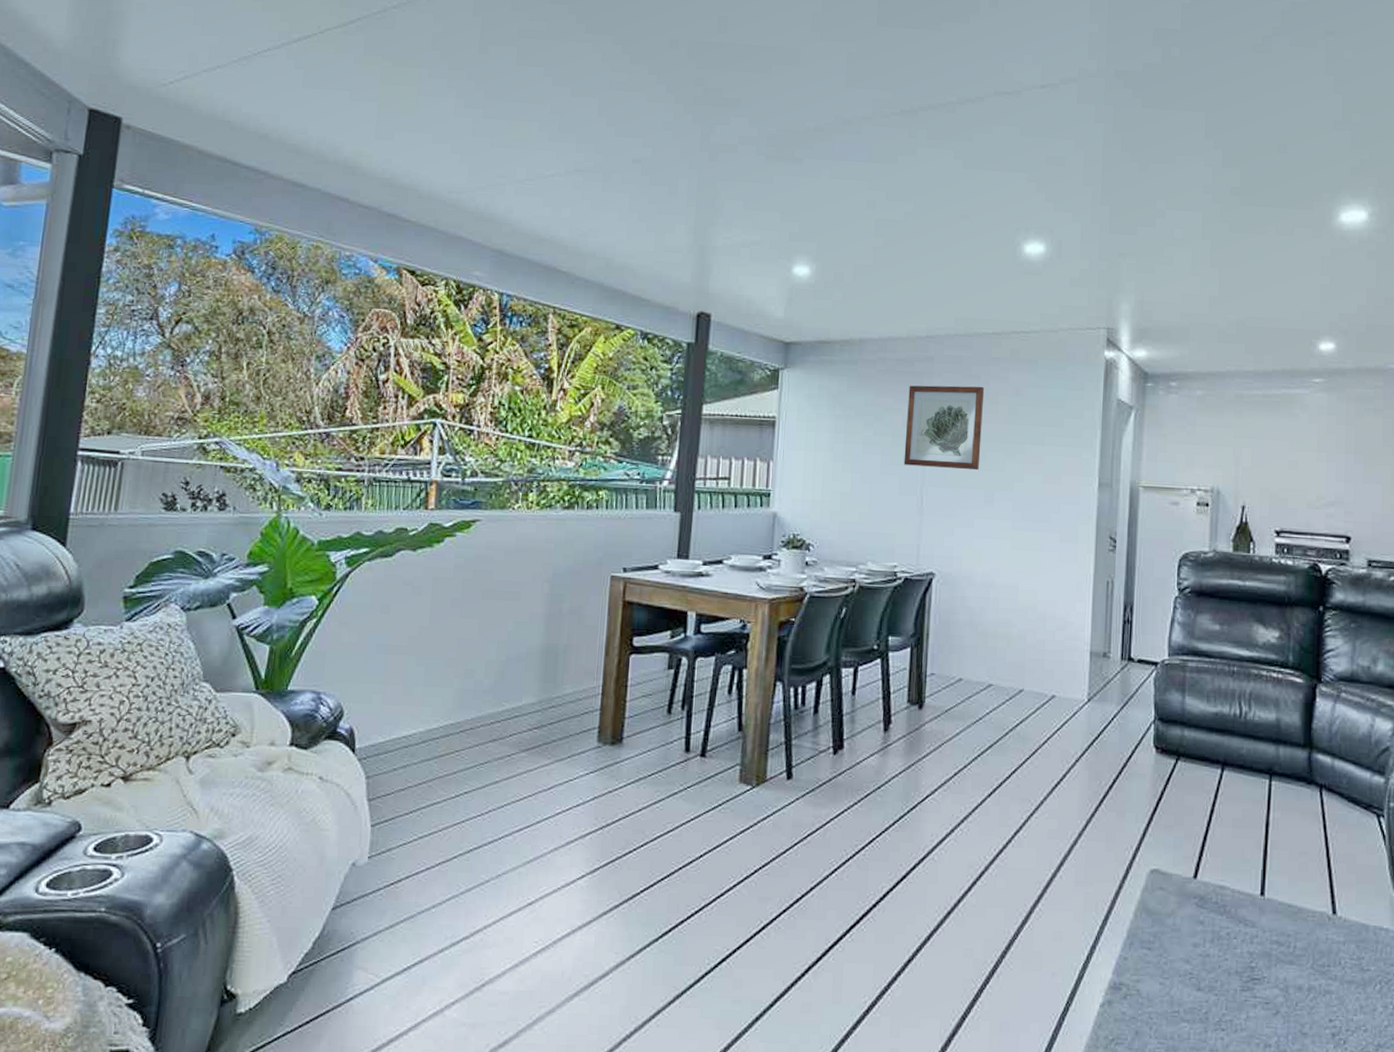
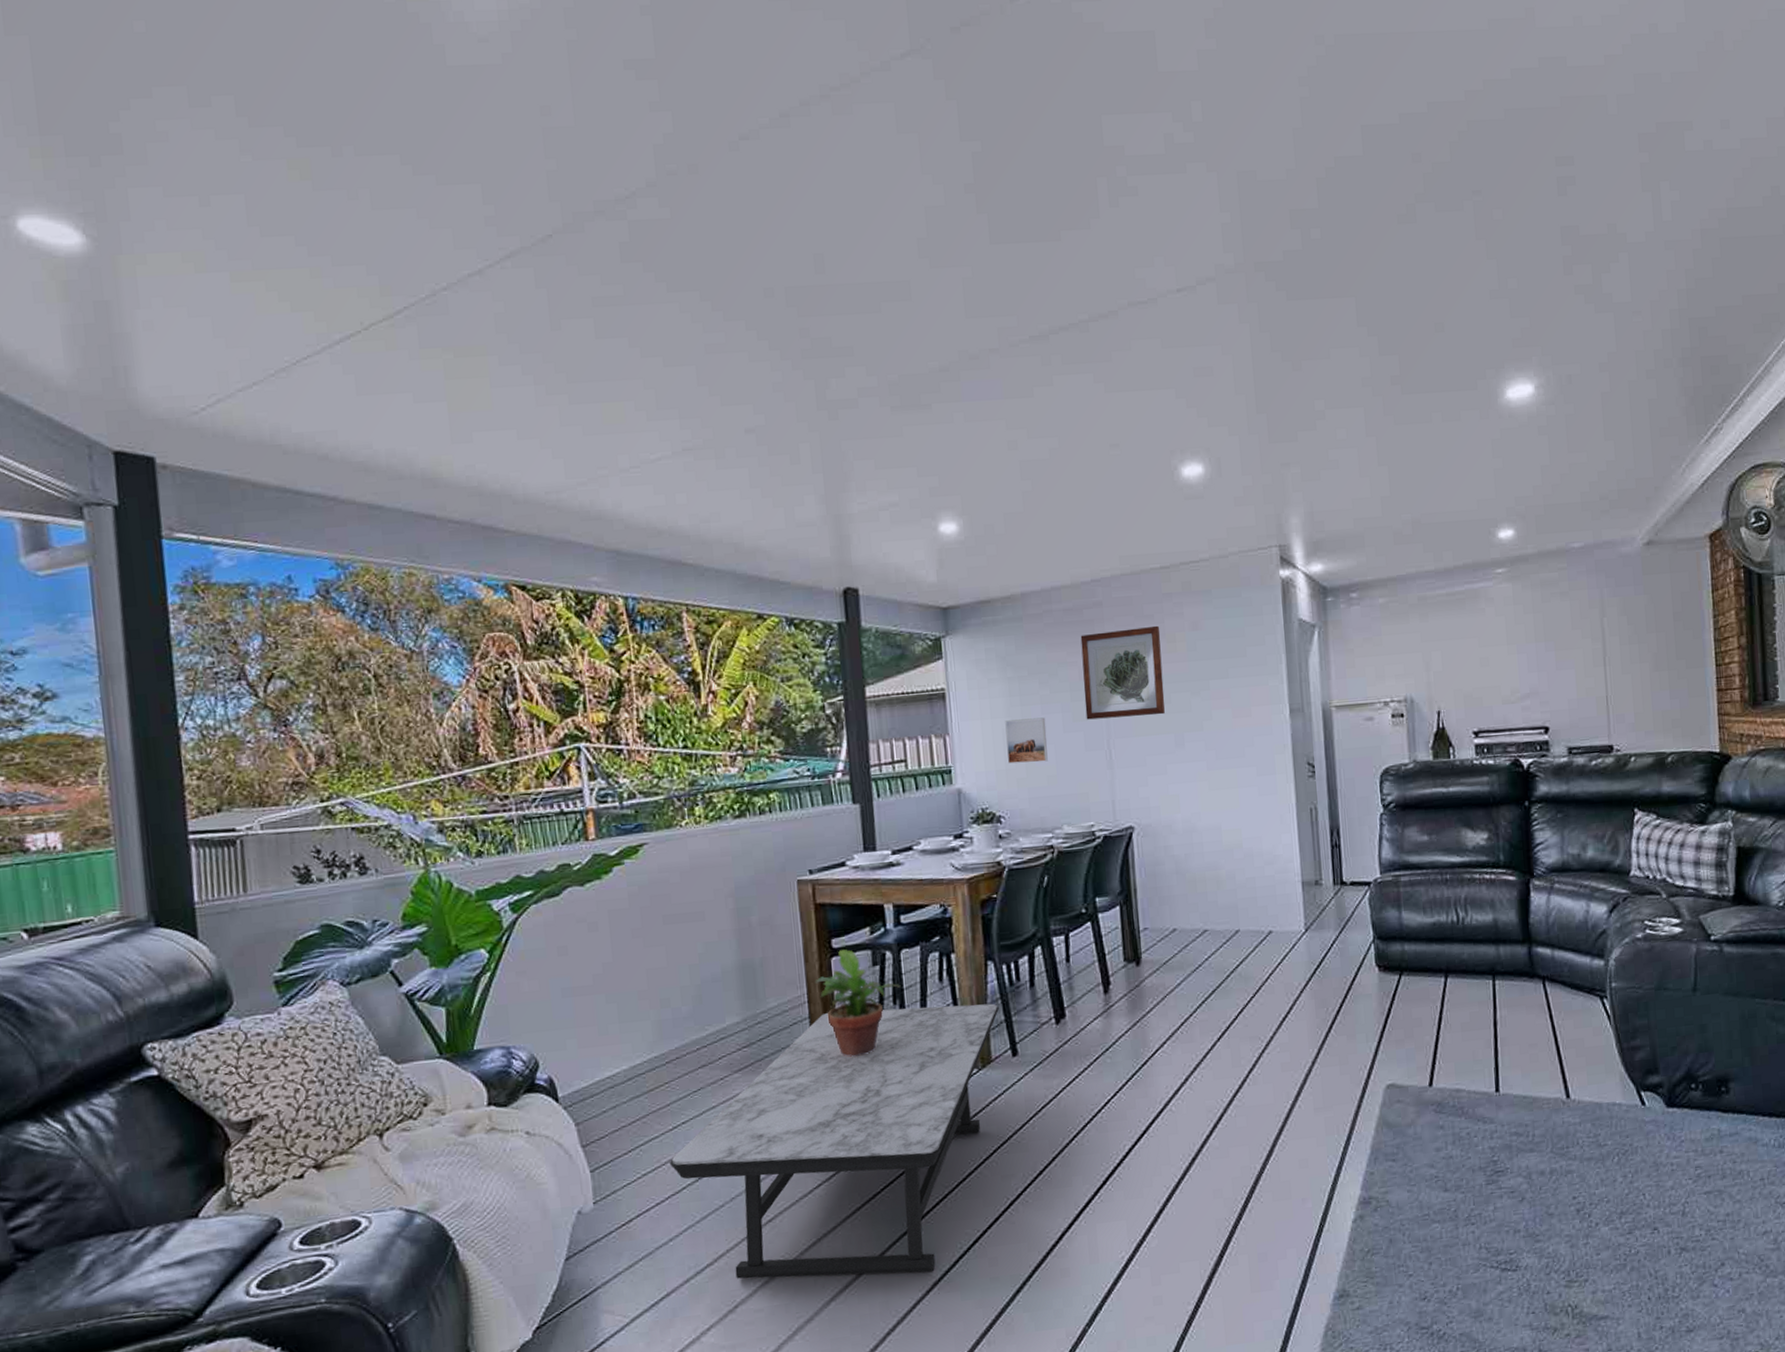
coffee table: none [446,708,782,983] -> present [670,1003,1000,1279]
potted plant: none [611,649,692,755] -> present [815,949,901,1057]
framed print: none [824,455,866,499] -> present [1005,717,1048,764]

